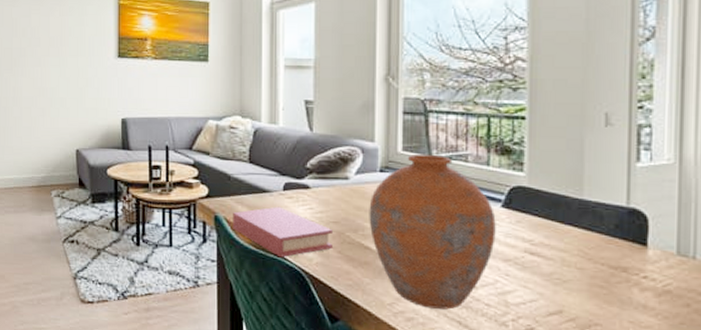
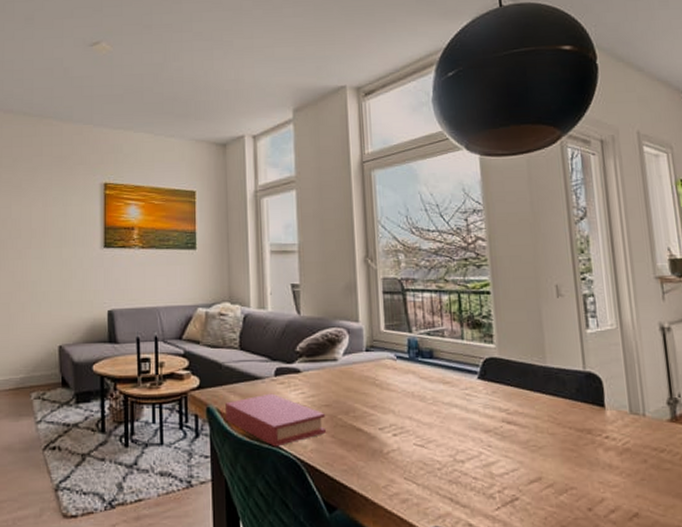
vase: present [369,154,496,310] -> none [358,331,476,487]

